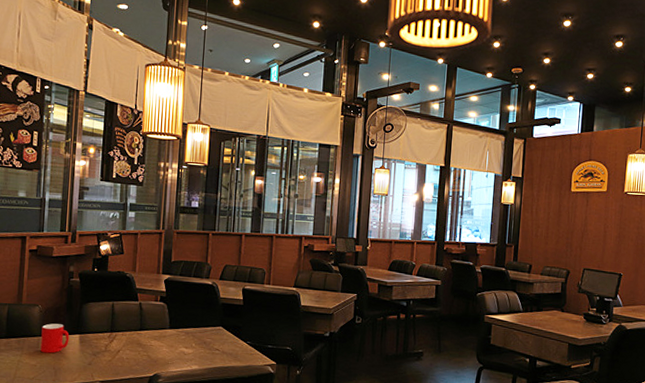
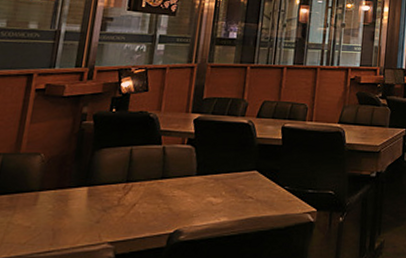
cup: present [40,323,69,354] -> none [37,175,76,211]

